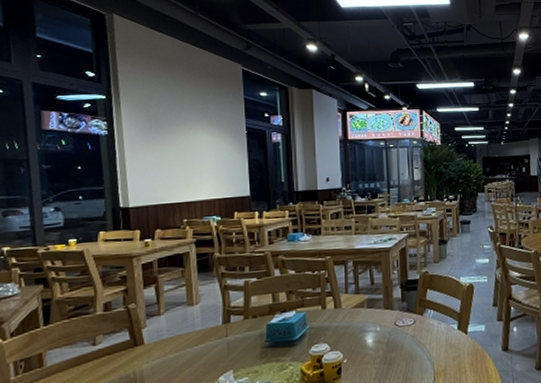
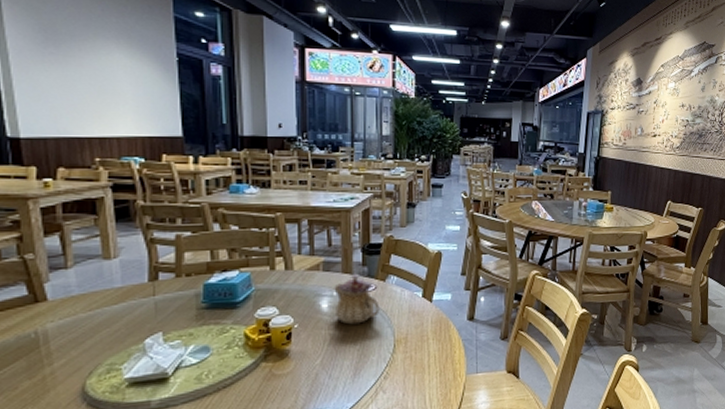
teapot: none [377,309,419,359] -> present [334,273,380,325]

